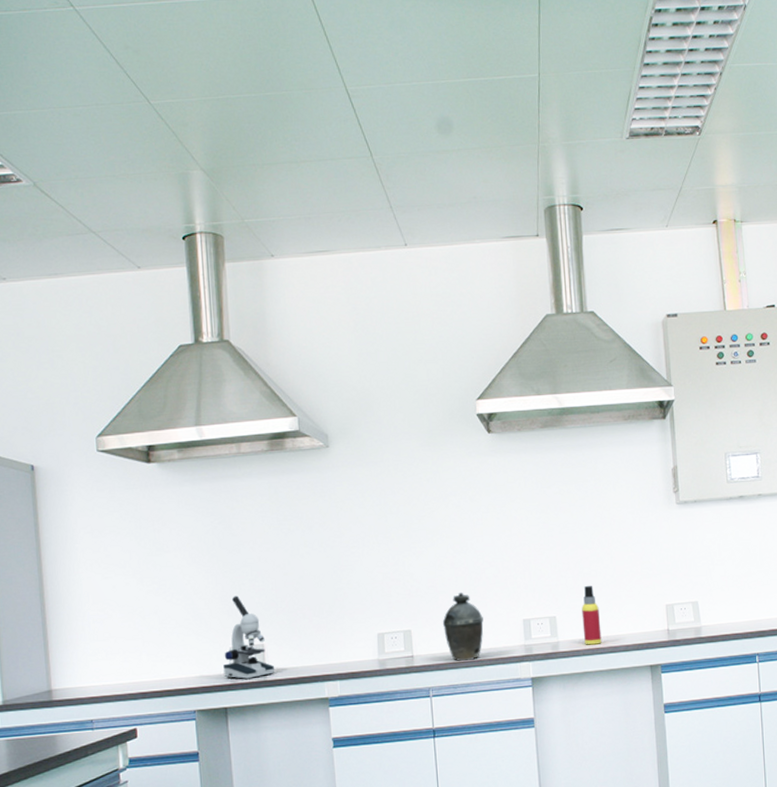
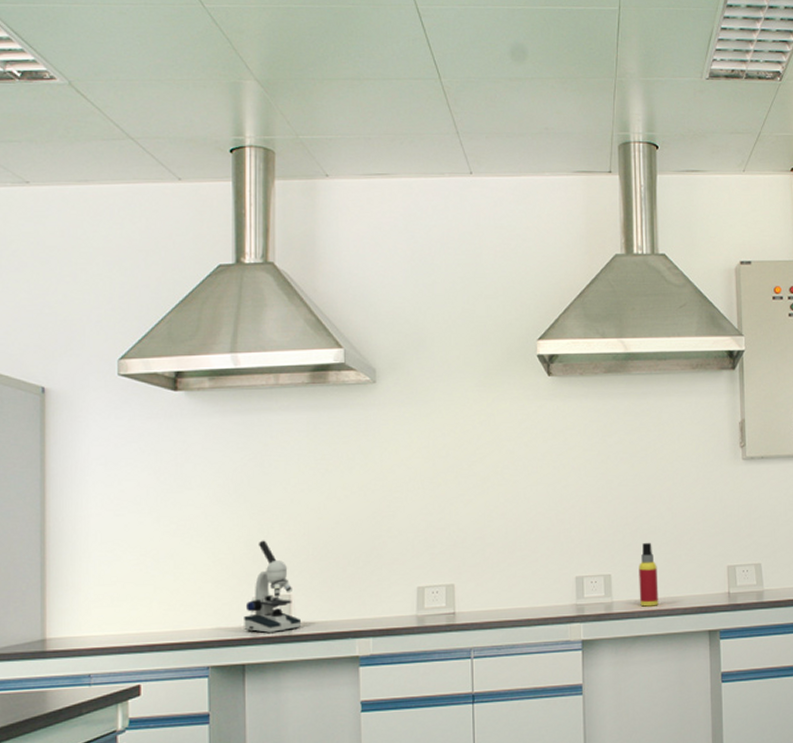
kettle: present [442,592,484,661] -> none [488,544,533,620]

